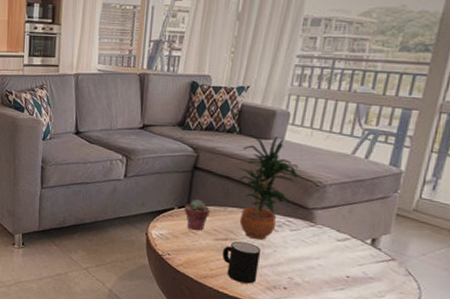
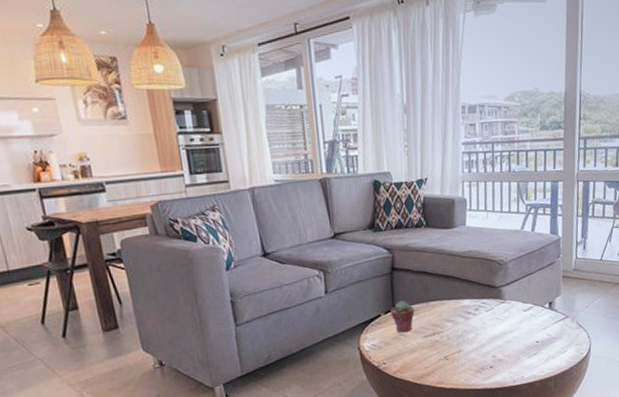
mug: present [222,241,261,284] -> none [432,332,467,374]
potted plant: present [237,134,302,241] -> none [431,223,486,328]

